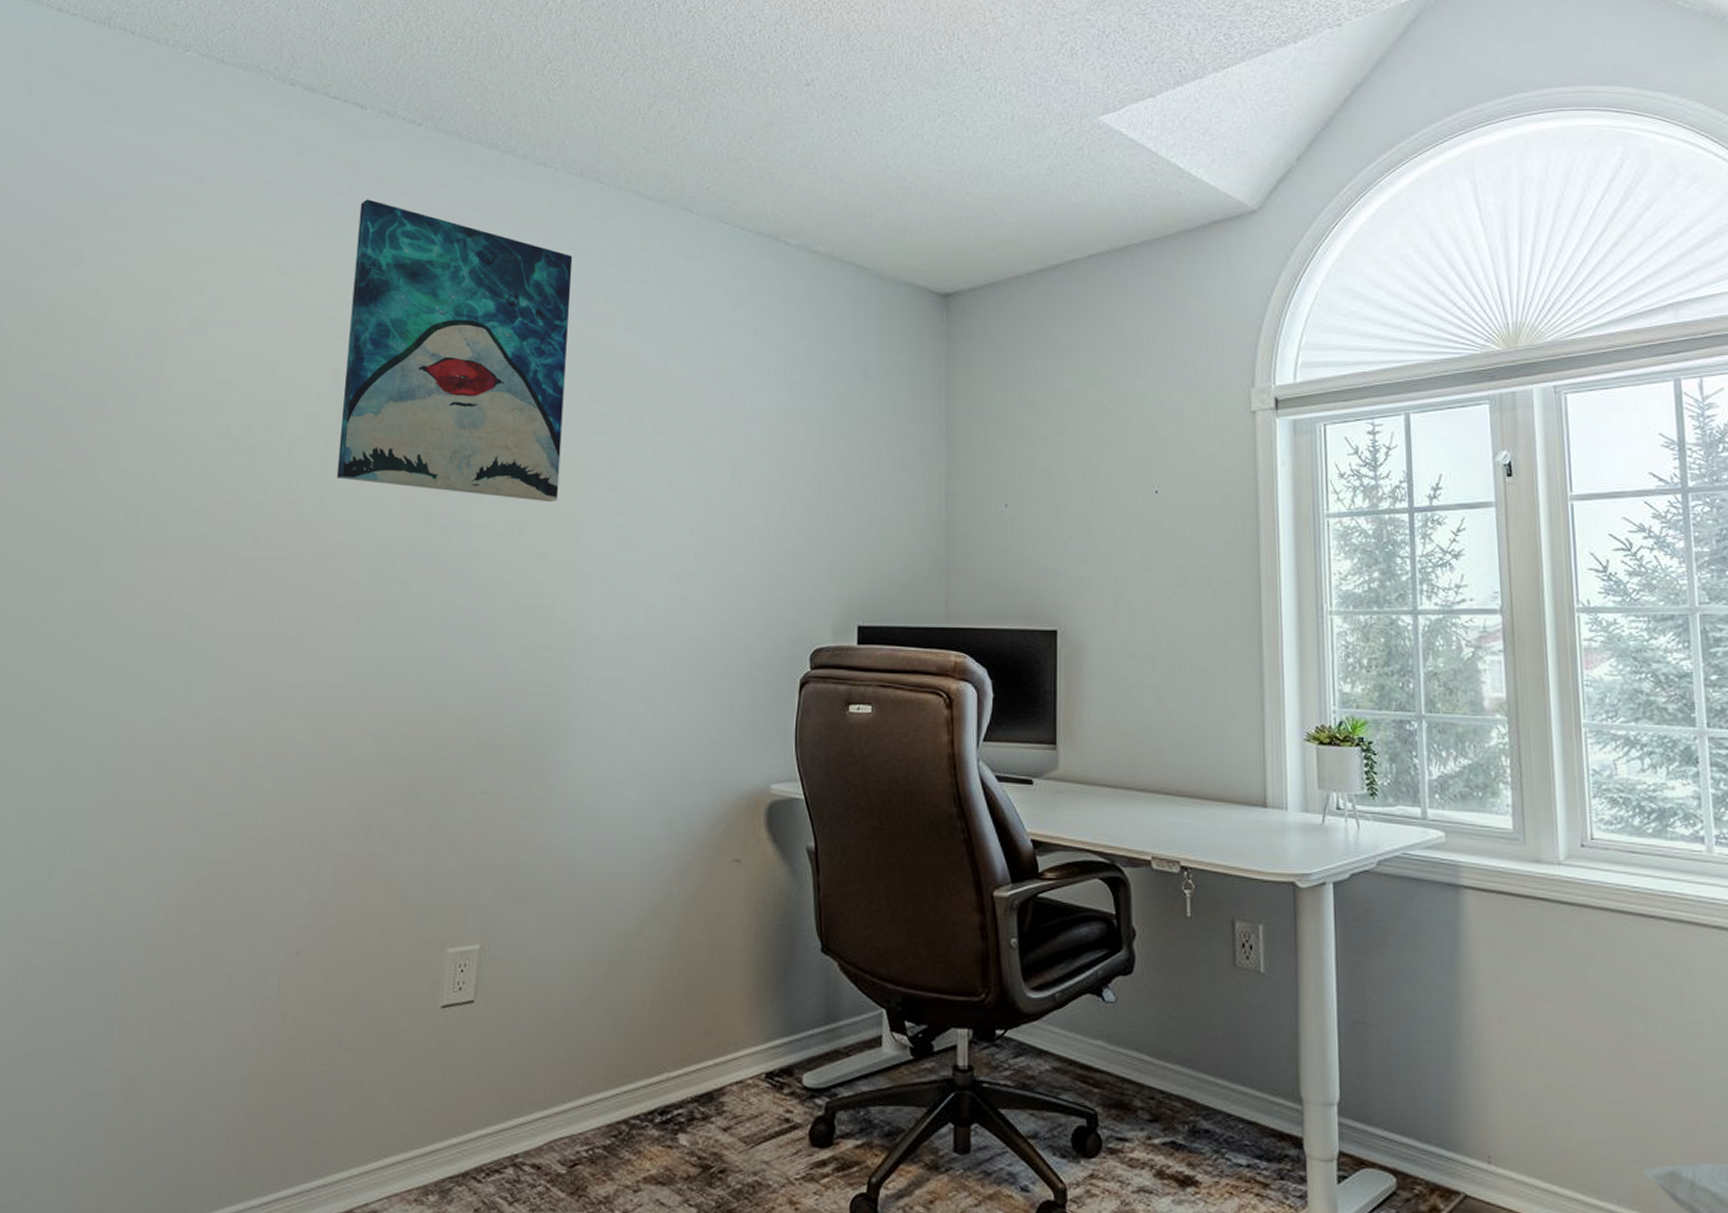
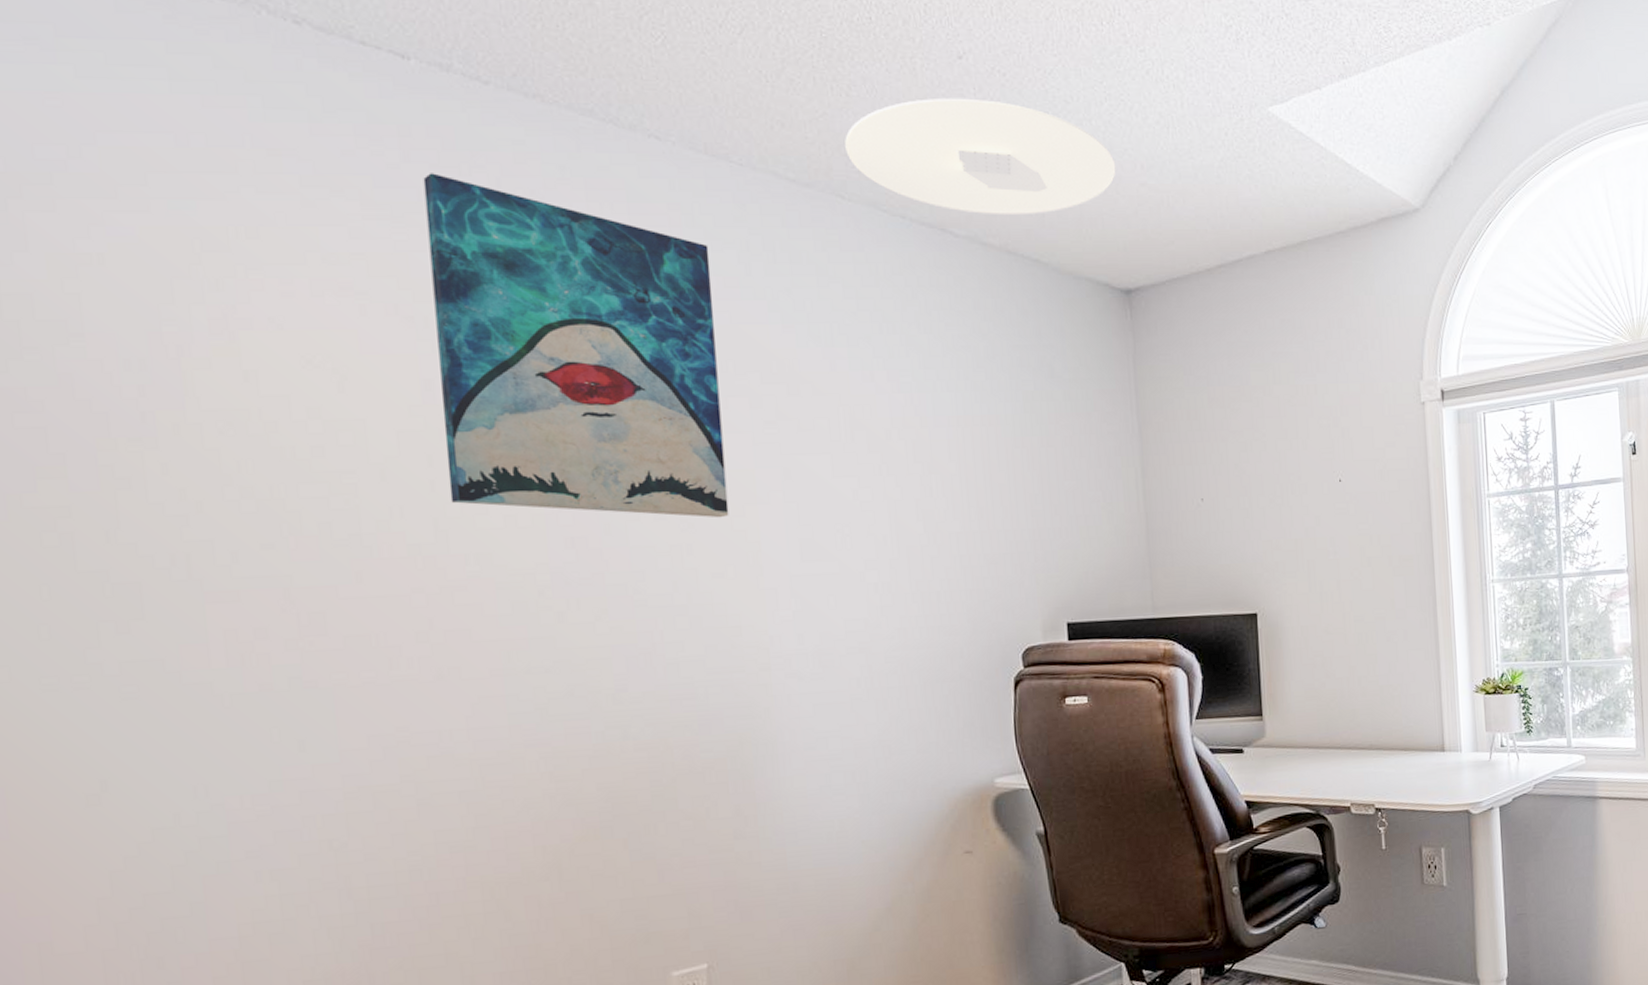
ceiling light: none [699,120,944,225] -> present [845,97,1116,216]

